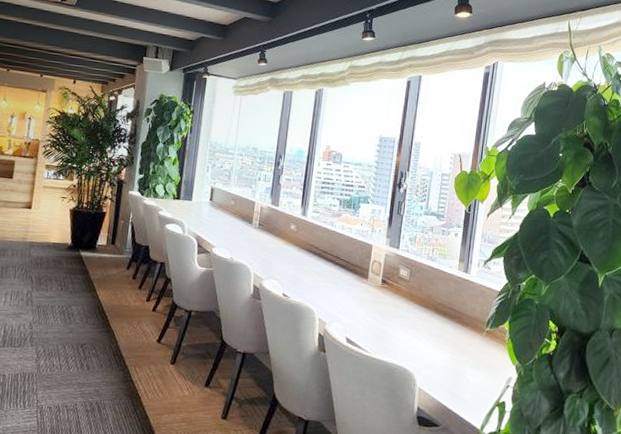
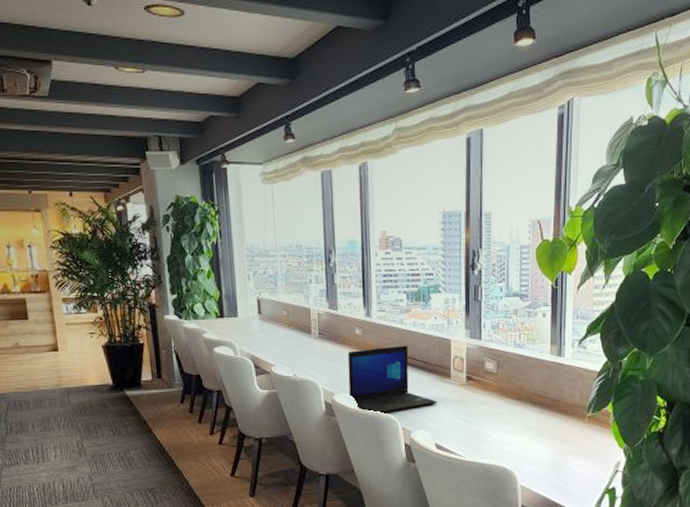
laptop: none [276,243,353,303] -> present [347,345,437,414]

